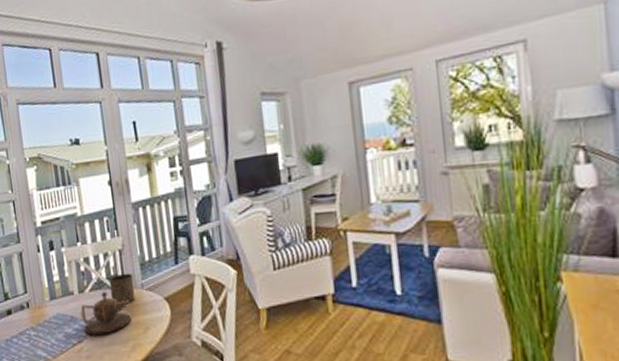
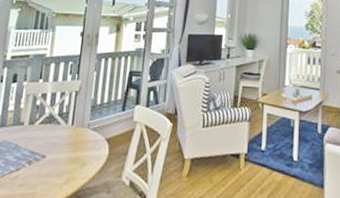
teapot: present [80,292,131,335] -> none [25,126,75,165]
cup: present [108,273,135,302] -> none [58,112,83,138]

